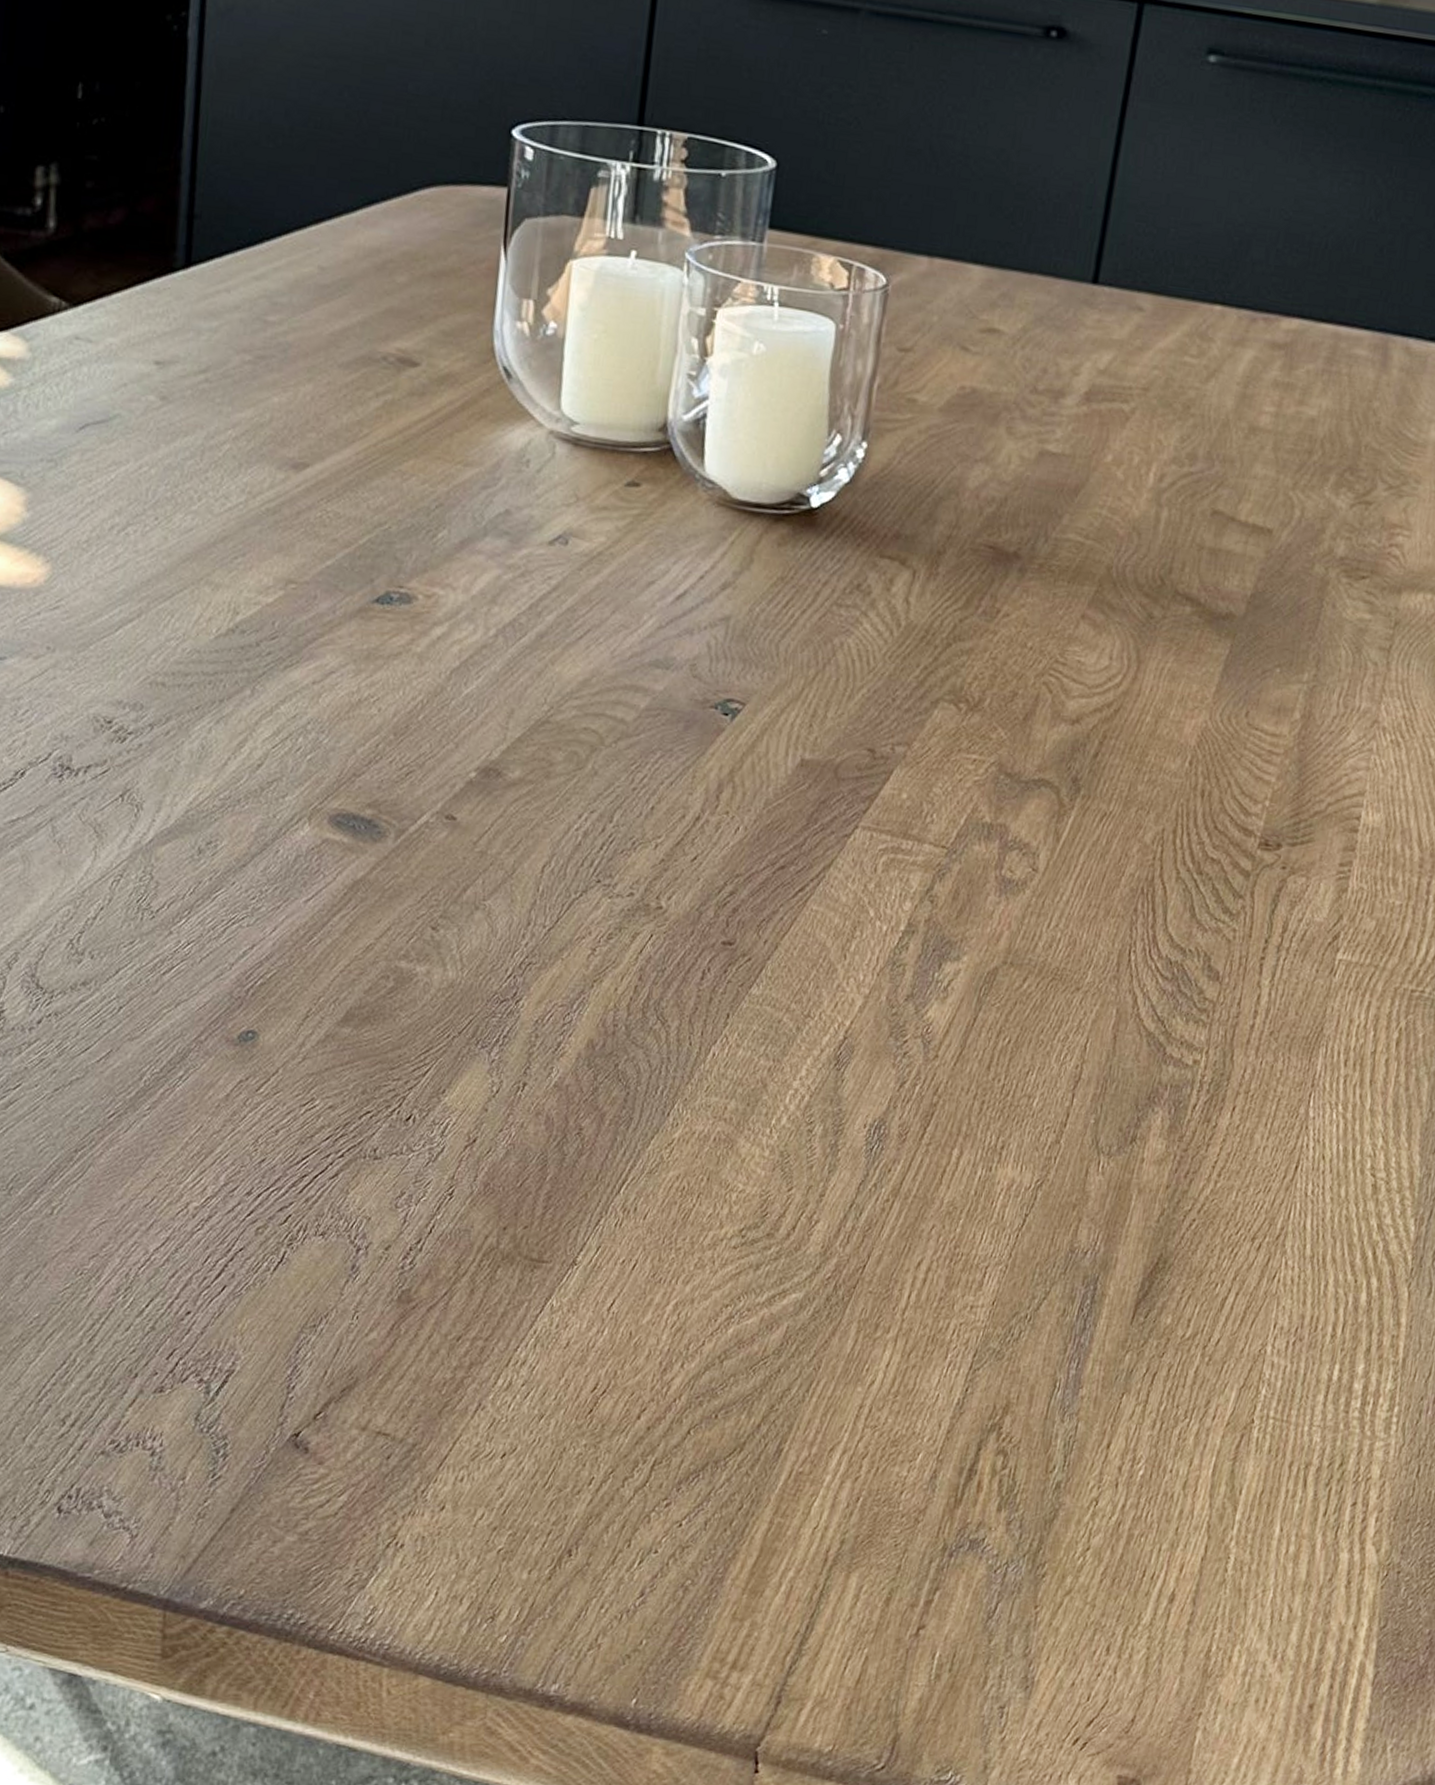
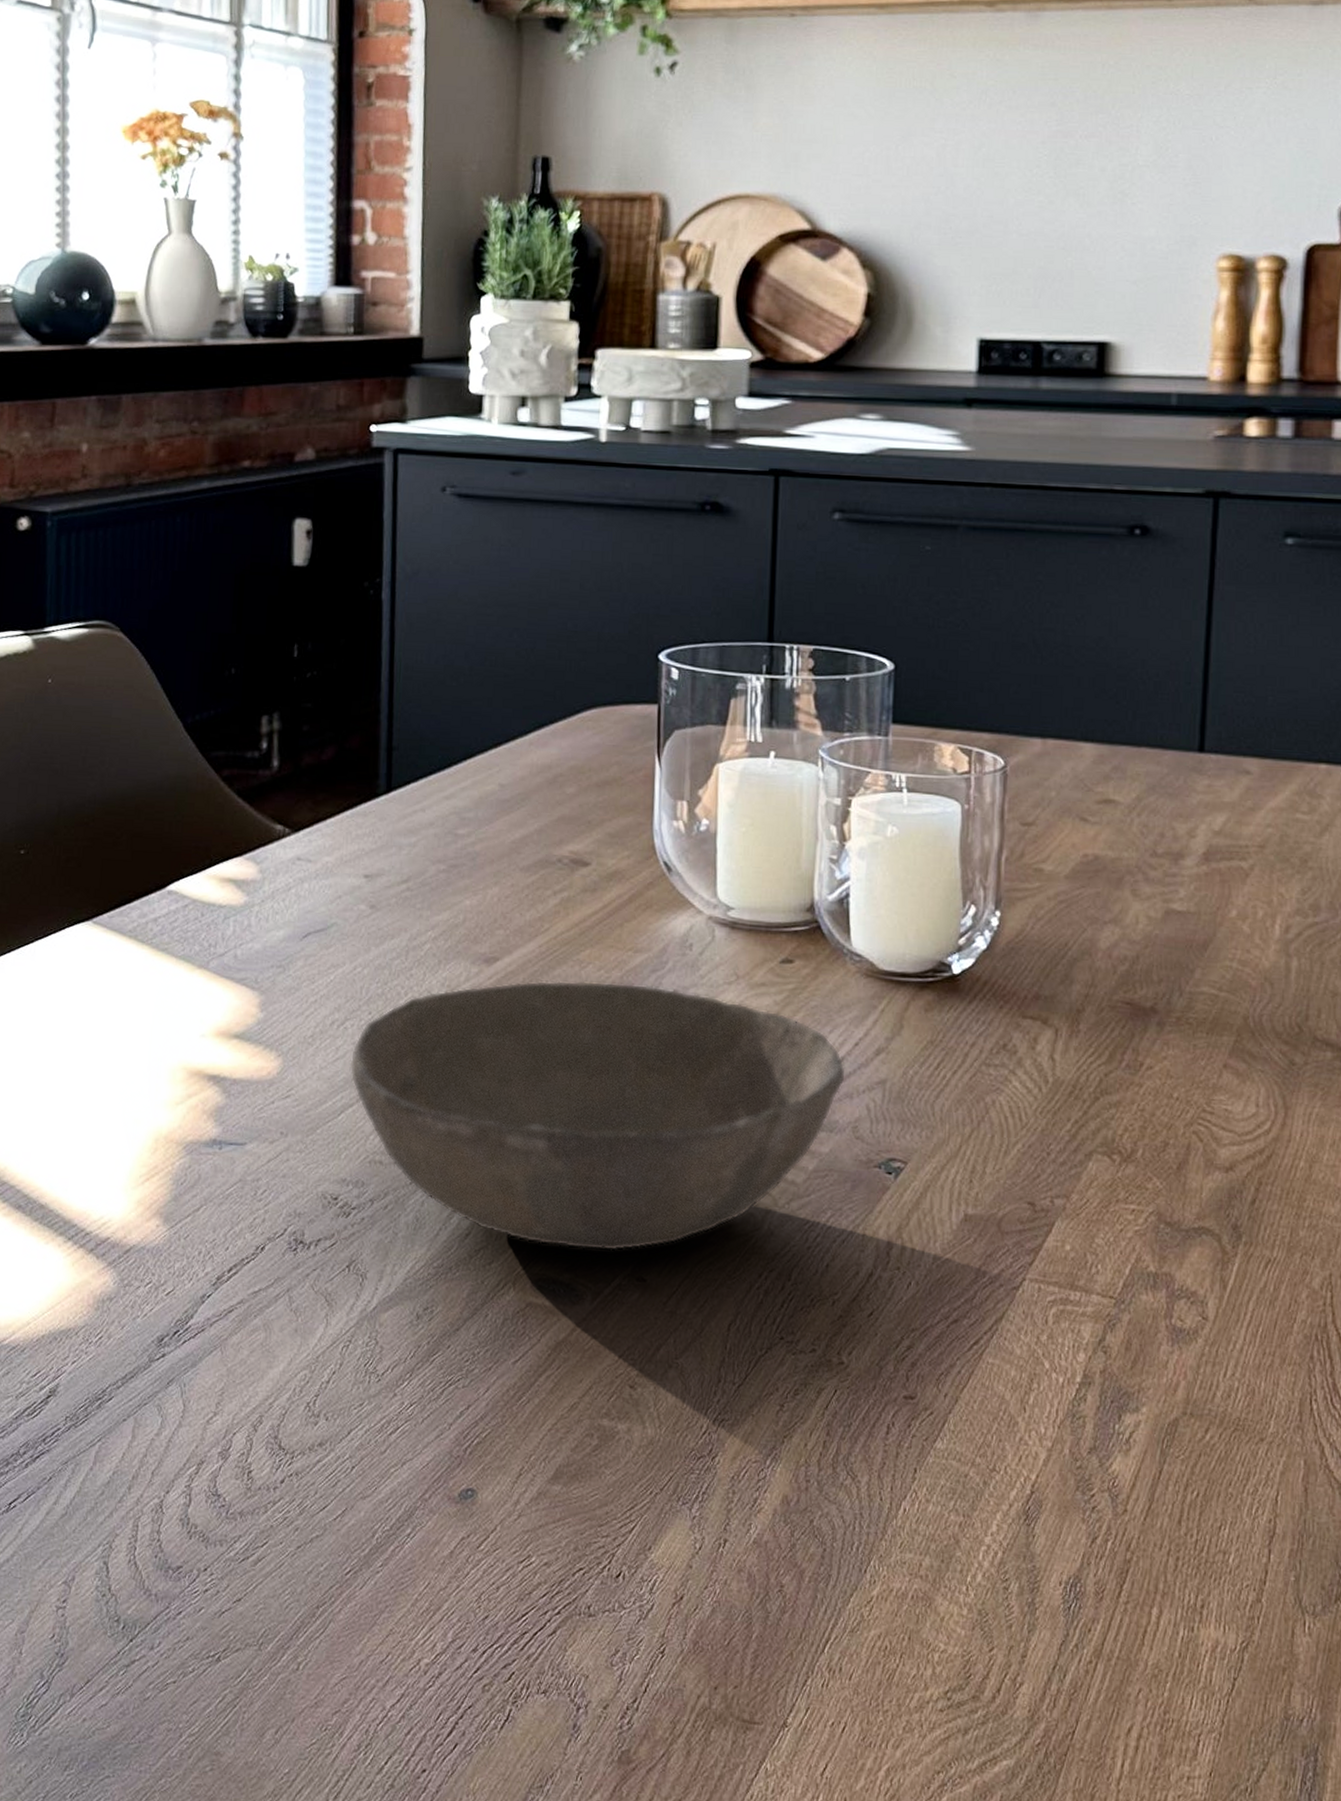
bowl: none [130,492,689,787] -> present [349,980,847,1251]

